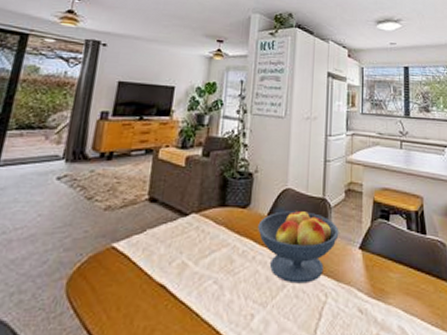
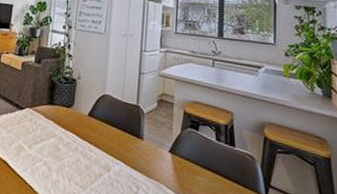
fruit bowl: present [258,208,339,284] -> none [80,112,151,176]

